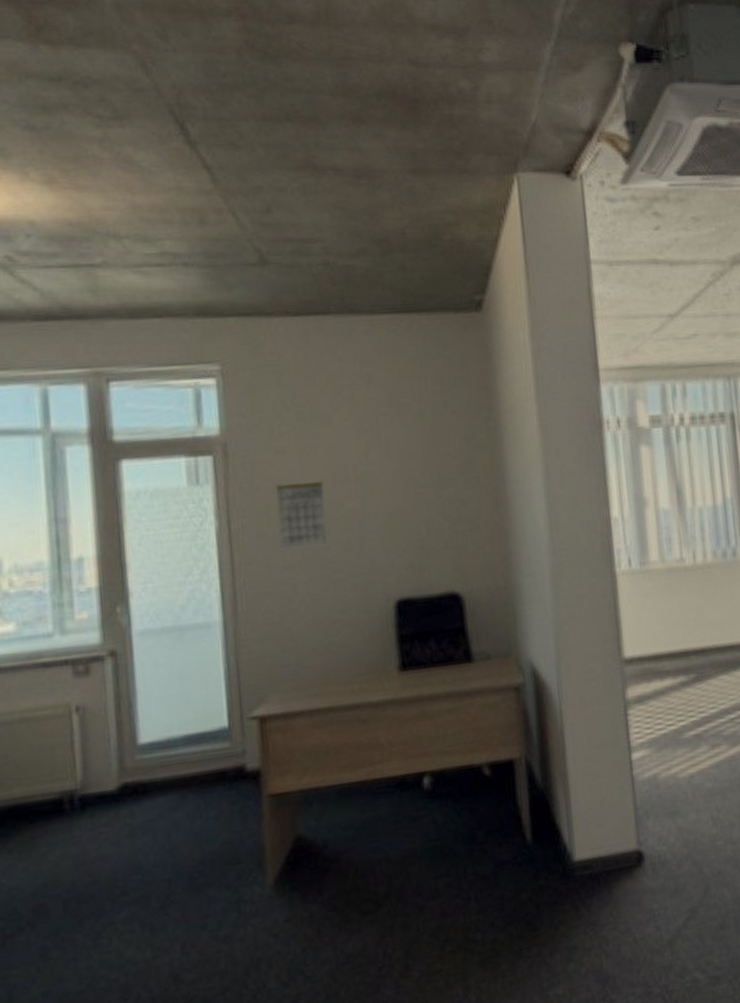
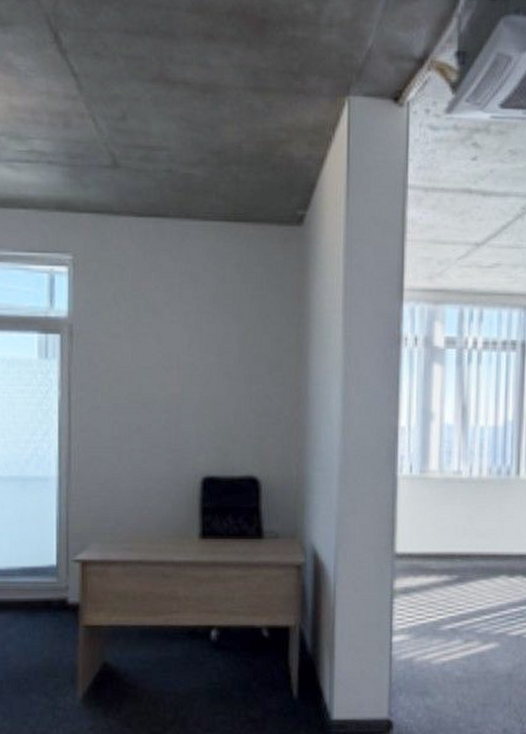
calendar: present [275,480,327,548] -> none [110,365,150,422]

